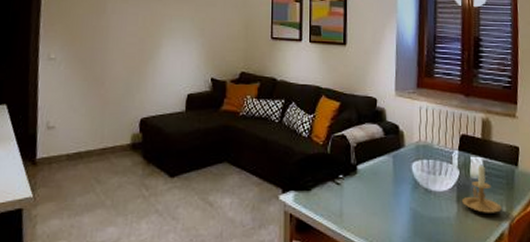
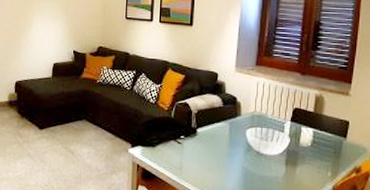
candle holder: present [462,164,502,213] -> none [290,134,327,177]

